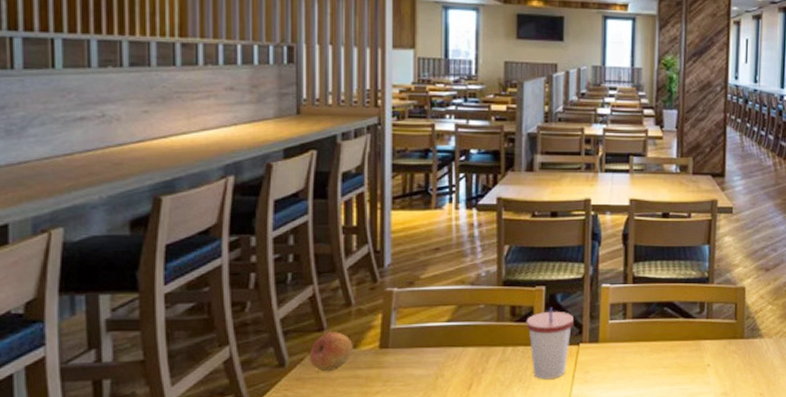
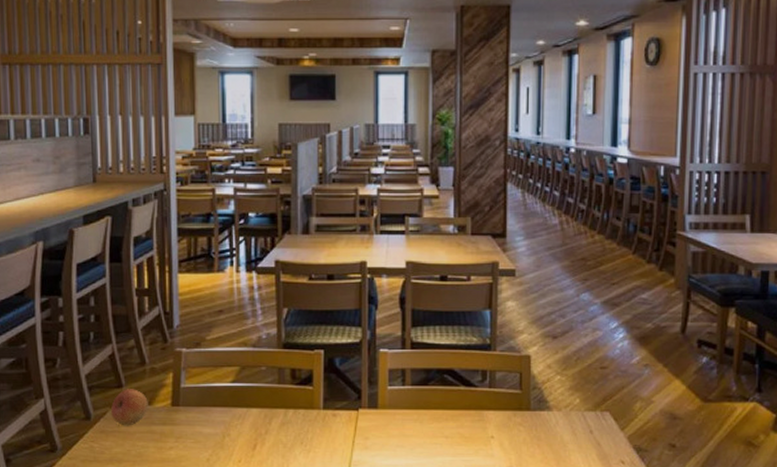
cup: present [526,307,575,380] -> none [306,371,353,444]

